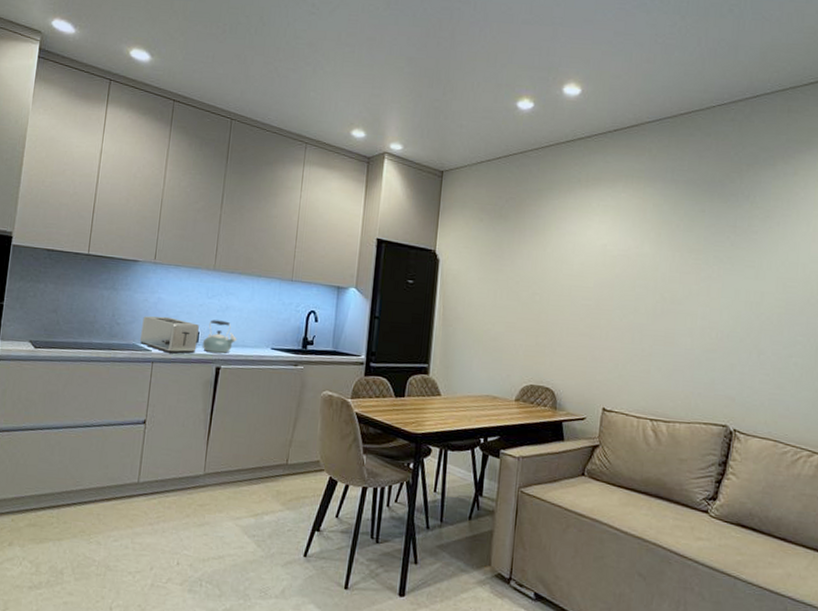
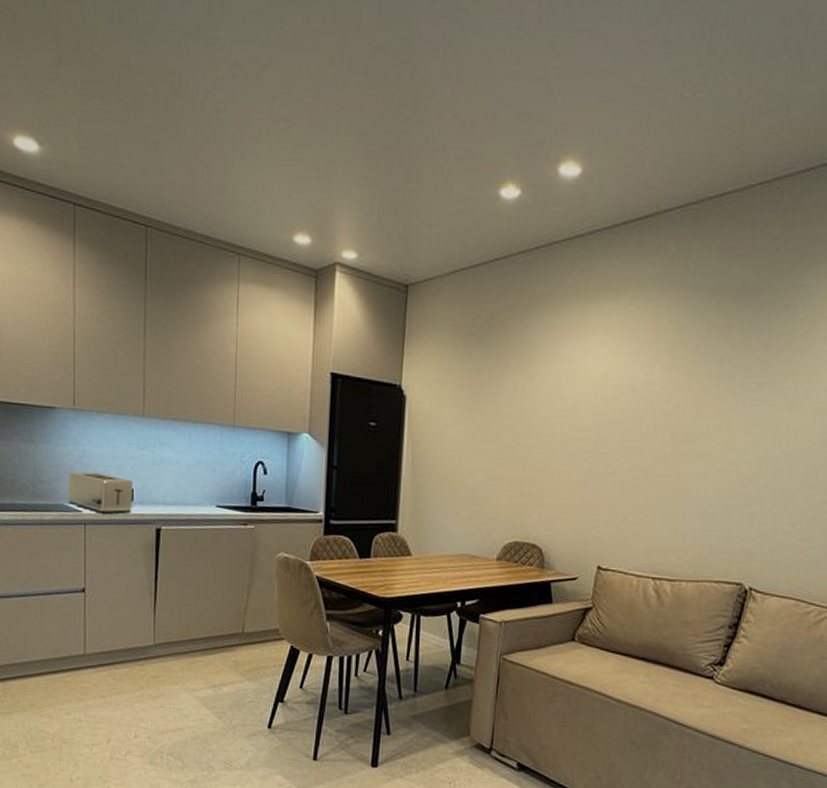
kettle: present [202,320,237,354] -> none [138,474,177,513]

